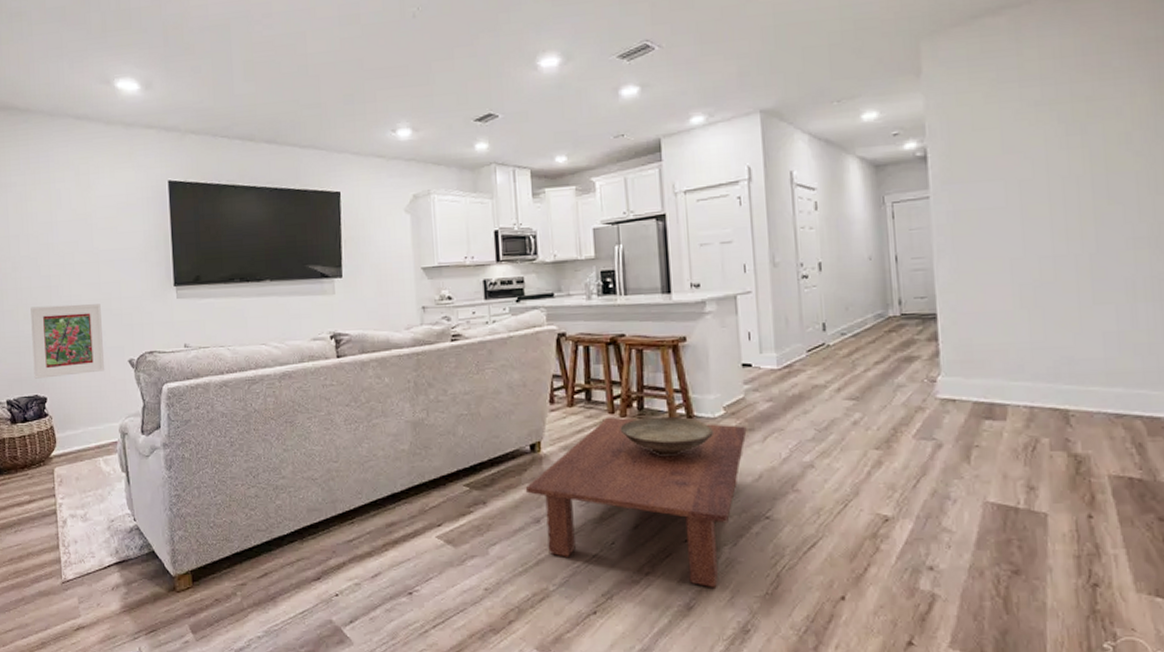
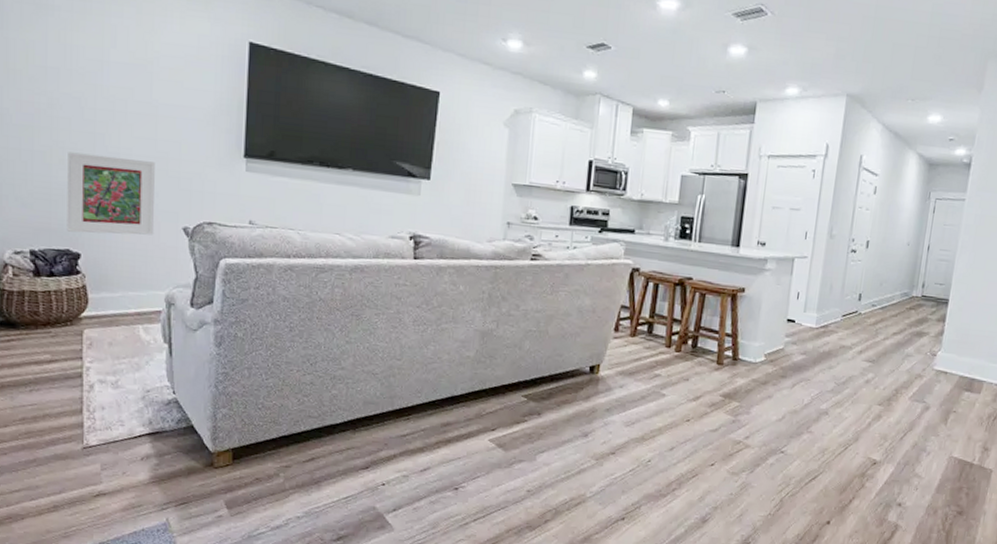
coffee table: present [525,417,747,588] -> none [579,350,780,506]
decorative bowl: present [620,416,713,456] -> none [673,354,752,391]

